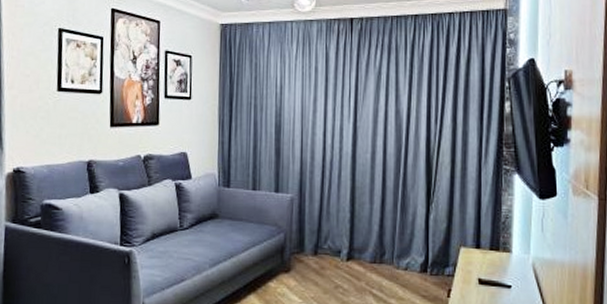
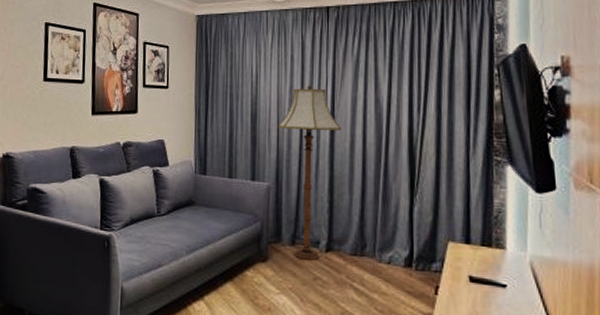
floor lamp: none [301,96,364,269] -> present [277,84,342,260]

